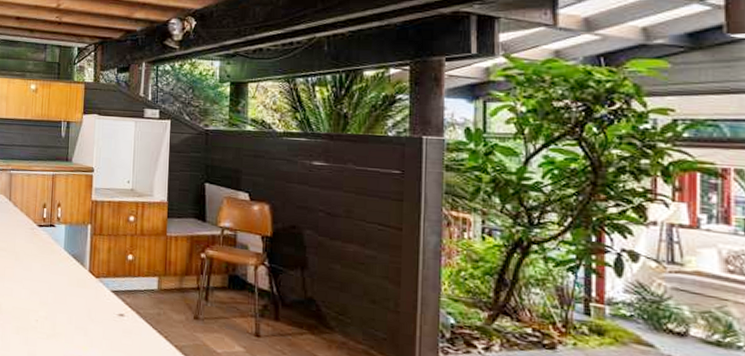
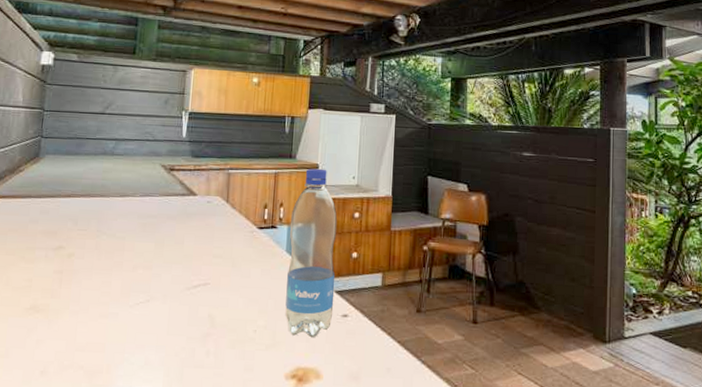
bottle: none [64,171,113,333] -> present [285,168,338,338]

